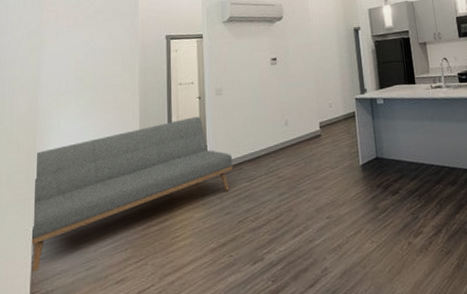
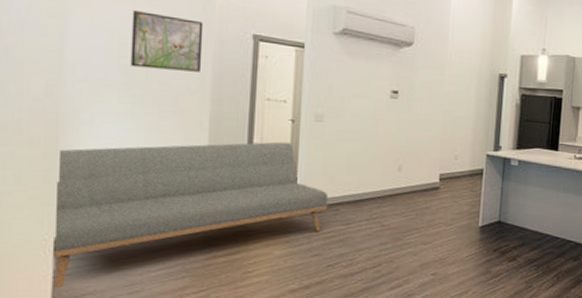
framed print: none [83,33,132,78] -> present [130,10,204,72]

